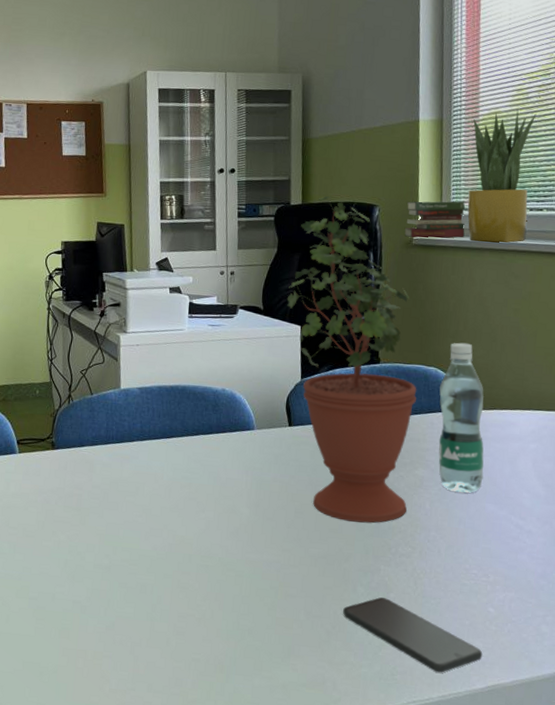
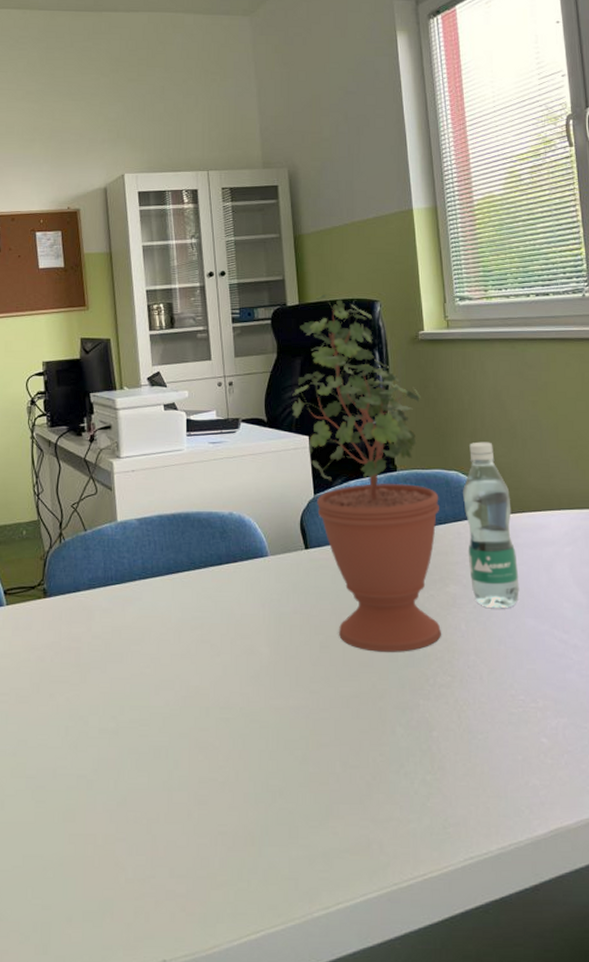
smartphone: present [343,597,483,673] -> none [383,738,541,820]
books: present [404,201,465,238] -> none [408,291,472,333]
planter: present [467,109,537,243] -> none [468,192,534,333]

